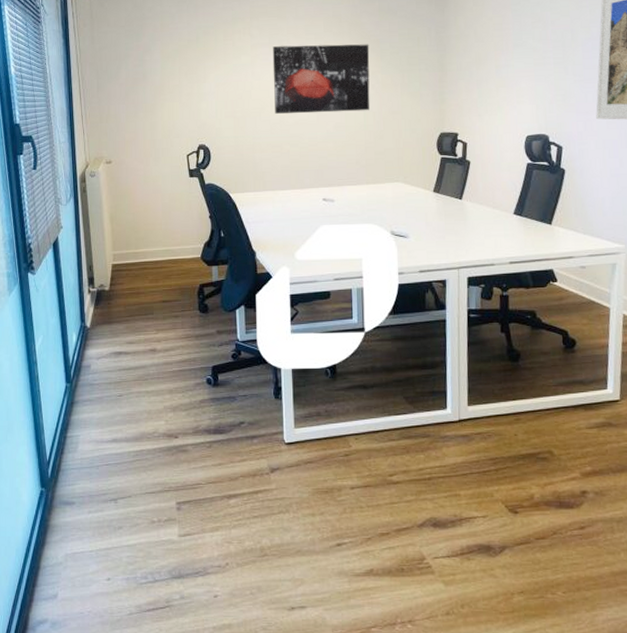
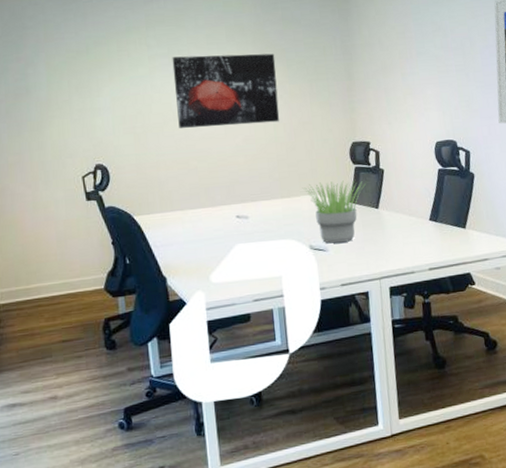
potted plant: none [387,170,451,231] -> present [302,180,366,244]

